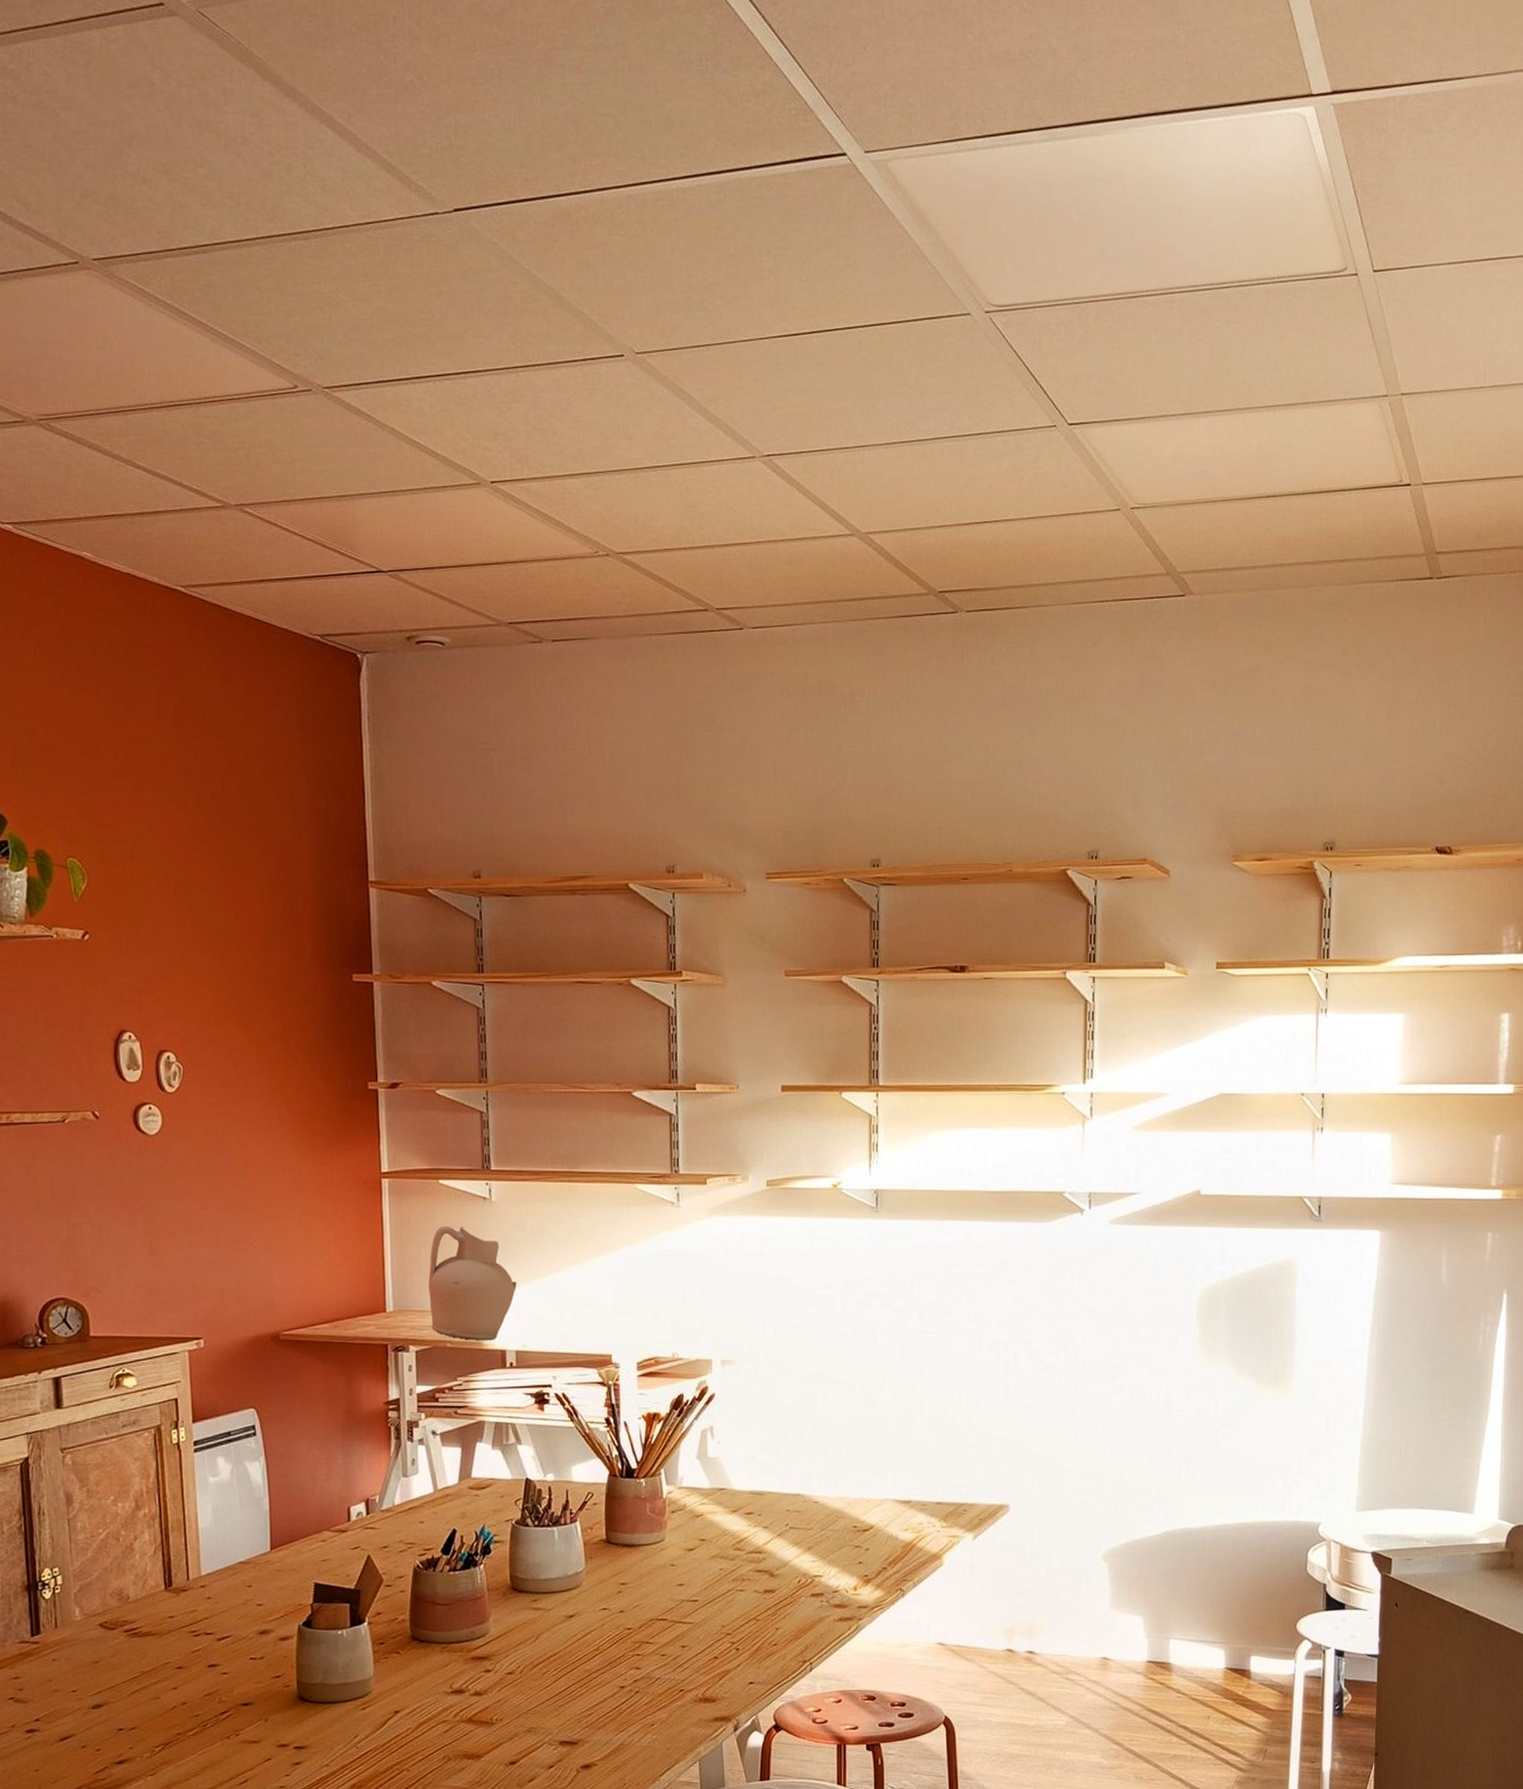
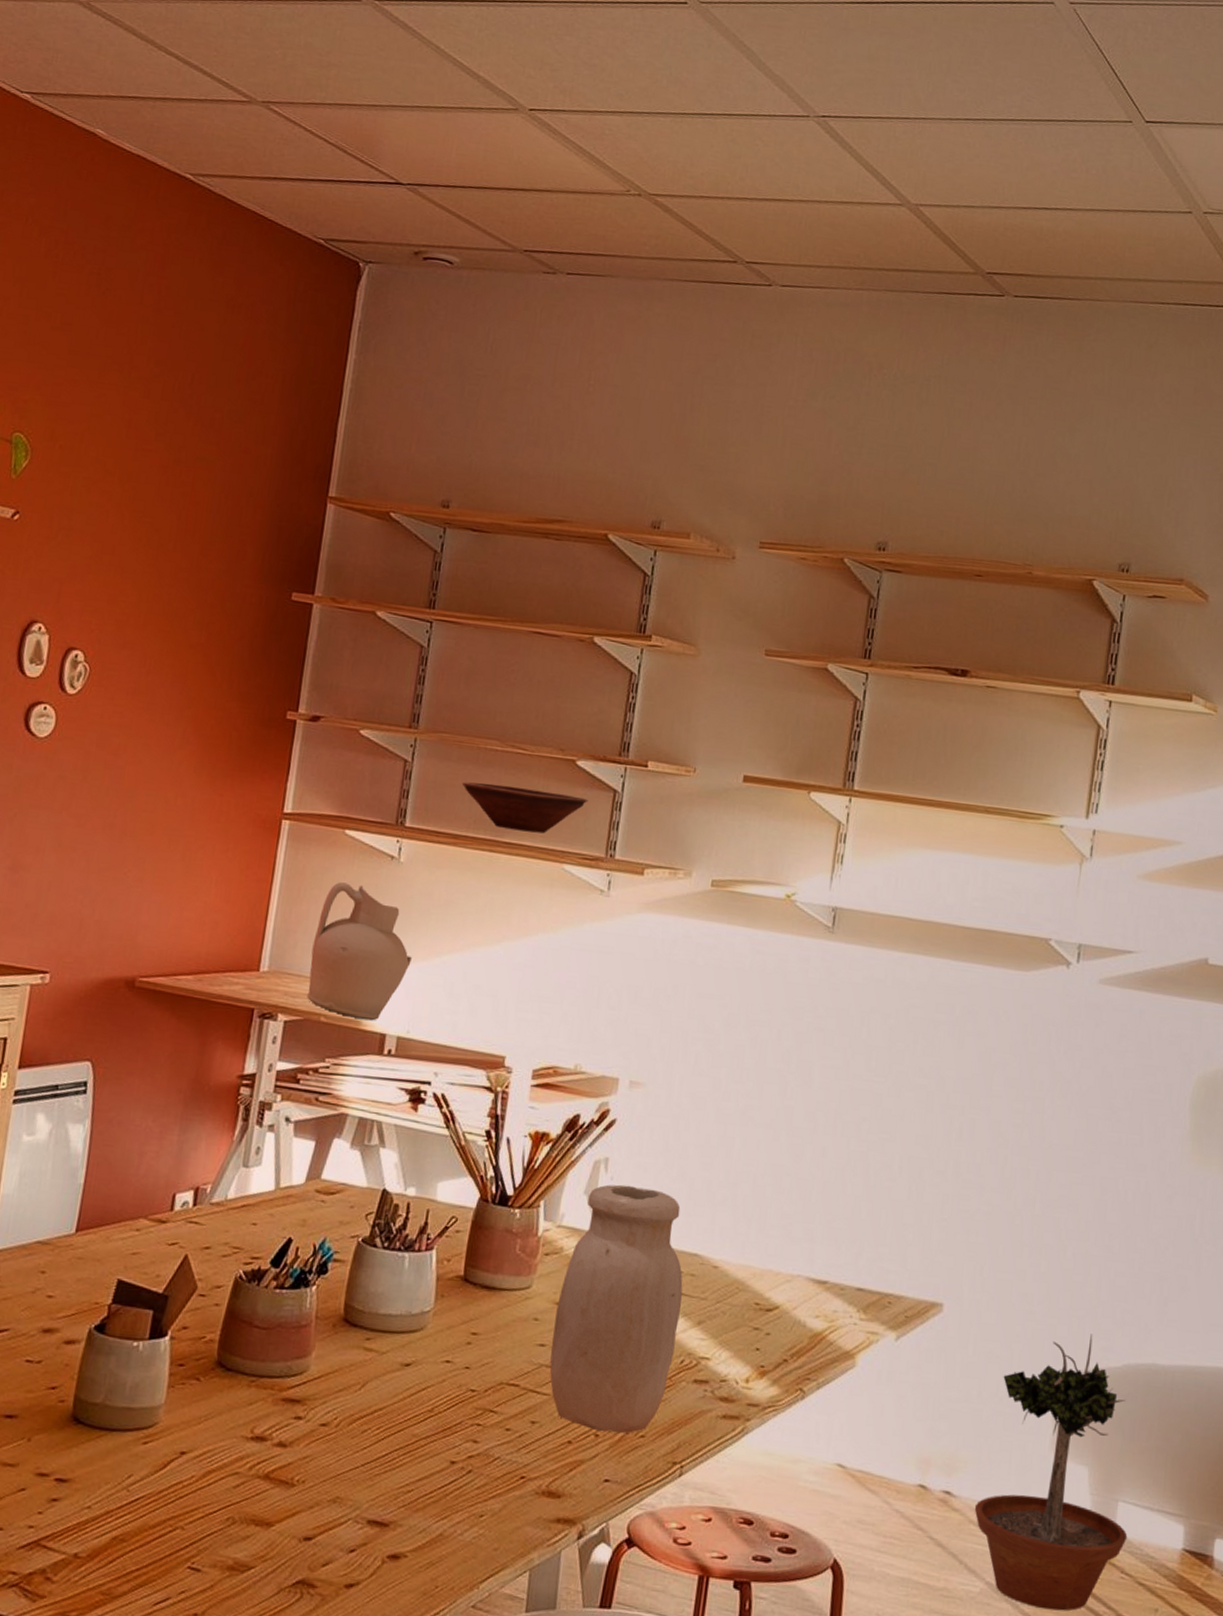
ceramic bowl: none [535,1122,648,1161] -> present [462,782,588,834]
jar: none [688,1446,792,1646] -> present [549,1184,683,1433]
potted tree: none [1054,1511,1180,1730] -> present [974,1334,1128,1611]

